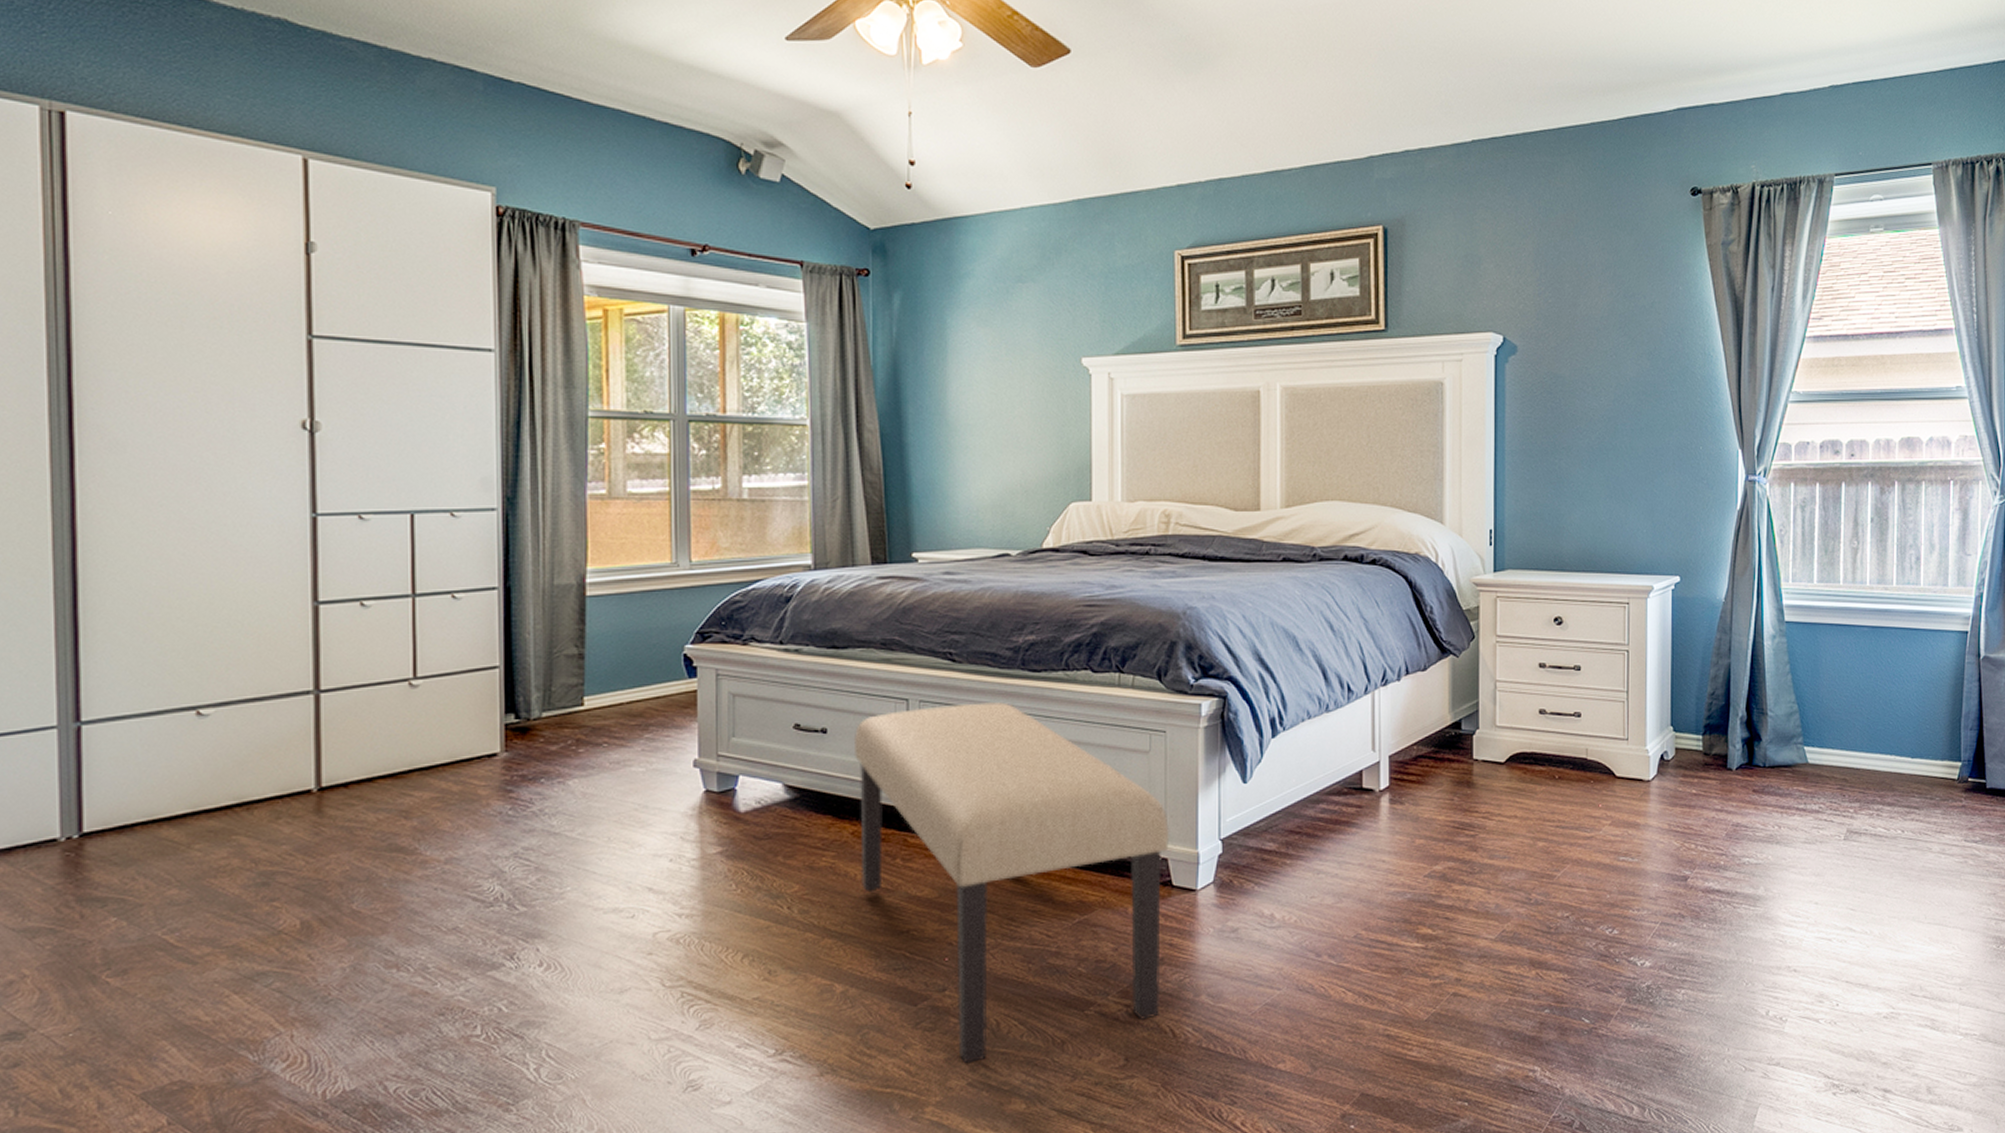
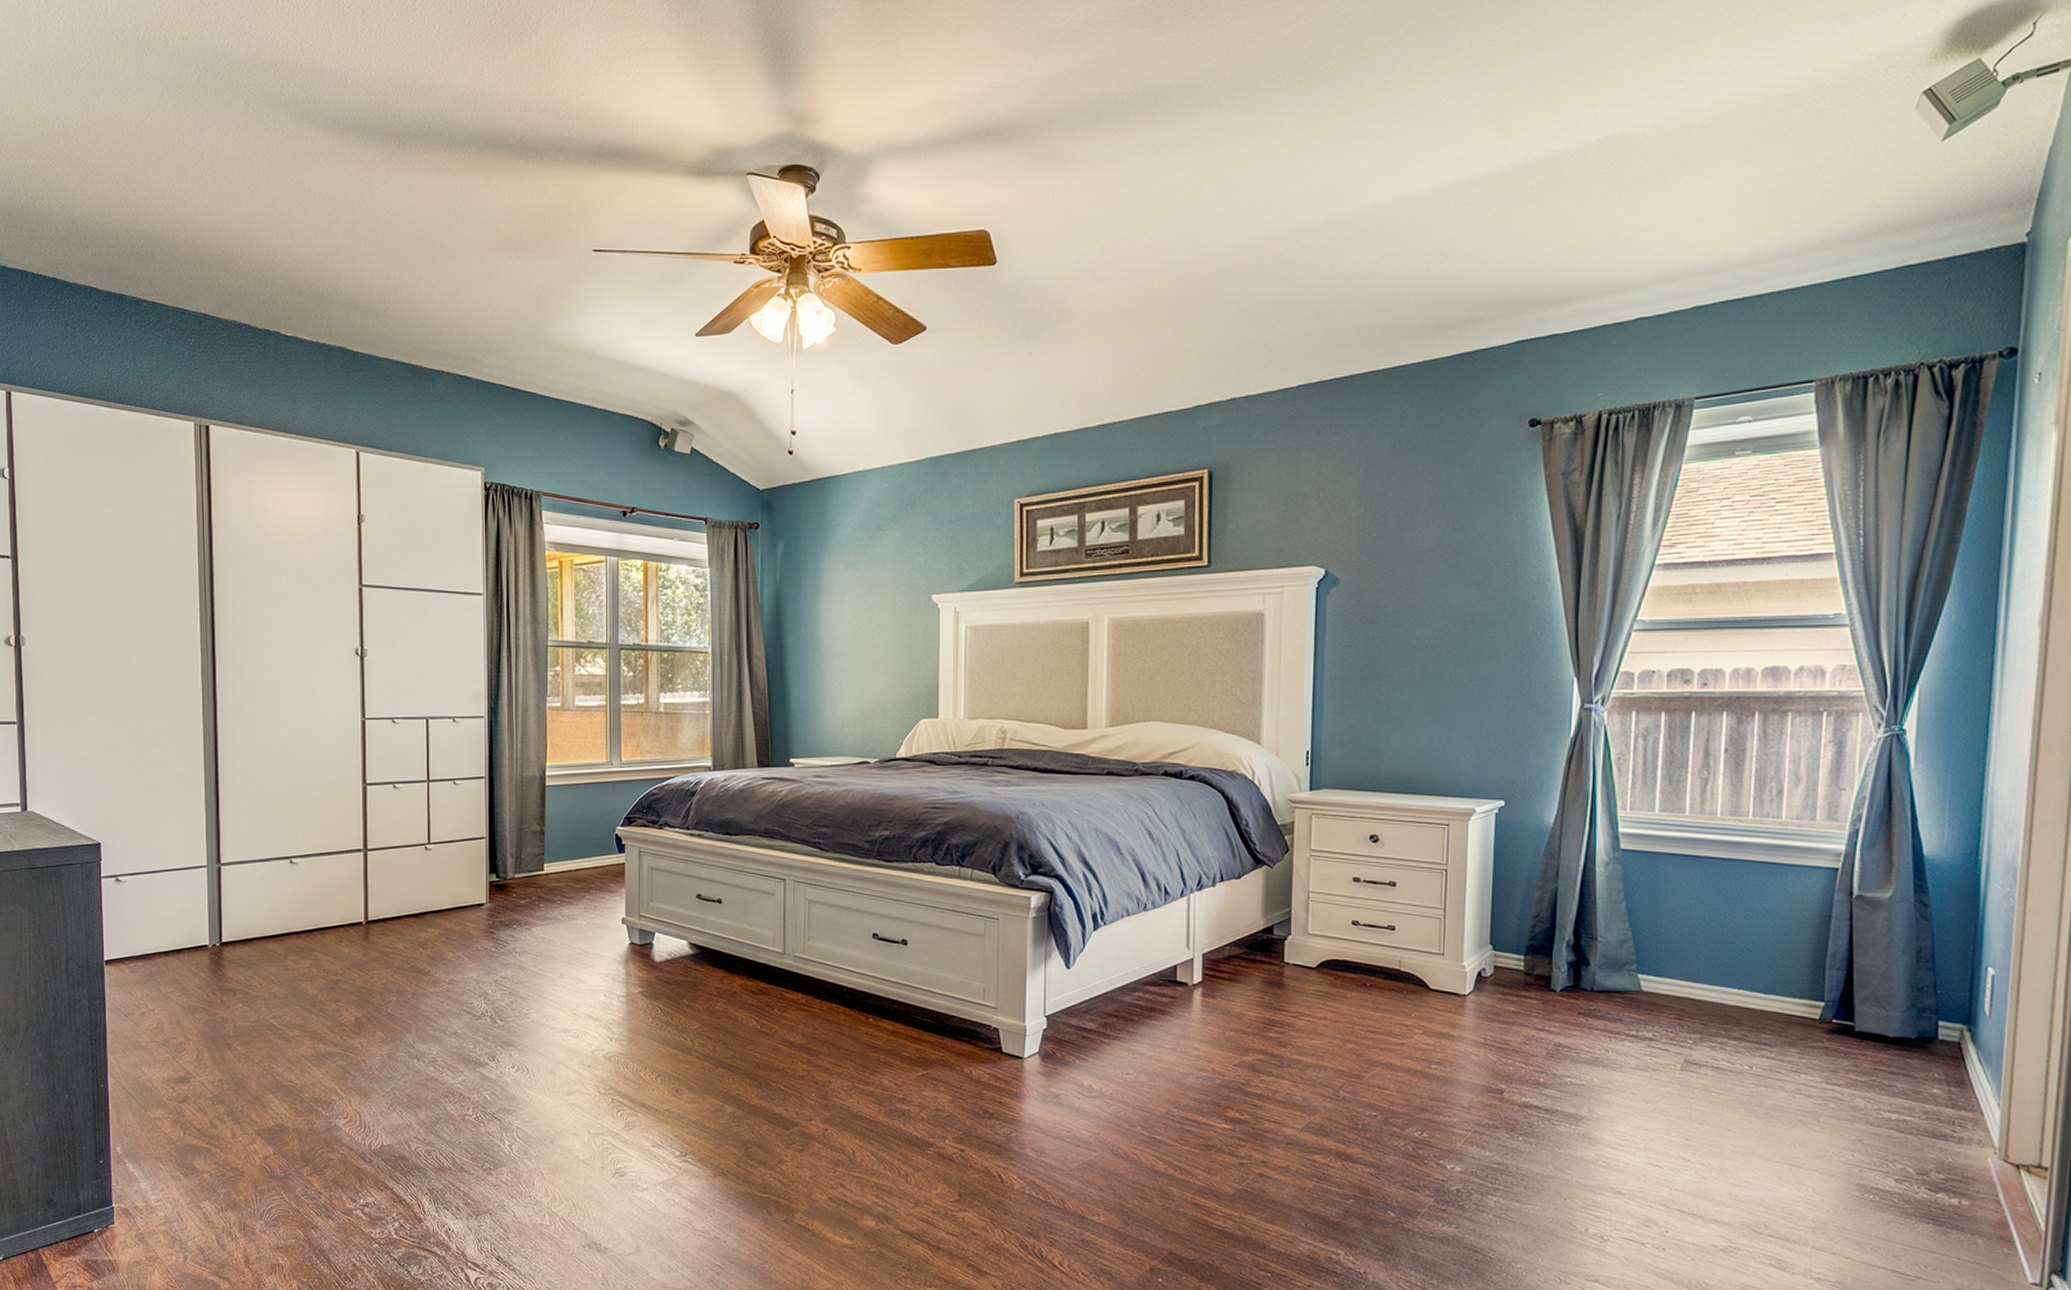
bench: present [853,702,1170,1064] -> none [742,885,1001,1182]

